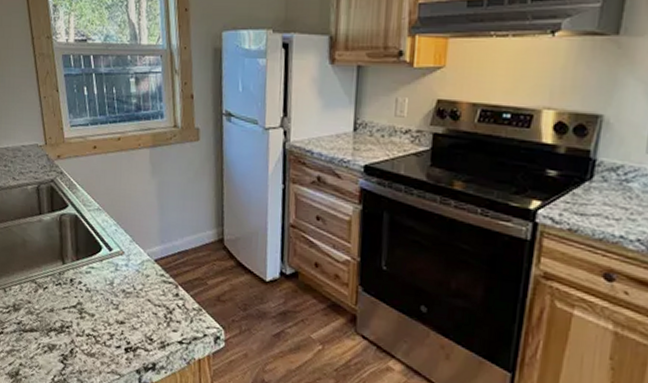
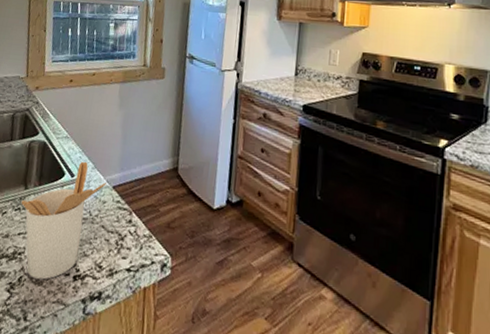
utensil holder: none [61,234,147,352] -> present [21,161,106,280]

